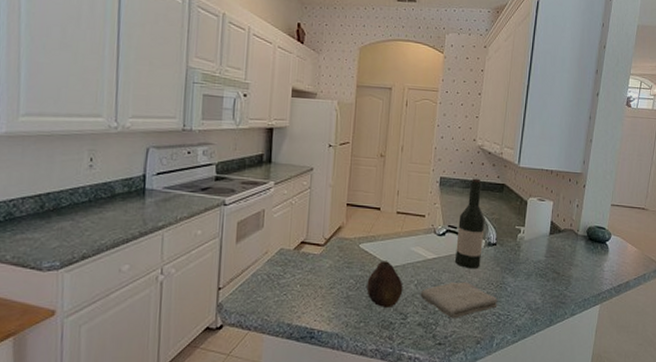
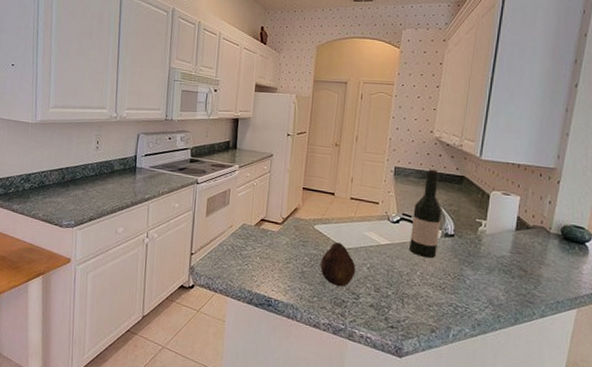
washcloth: present [420,281,498,318] -> none [373,268,455,305]

